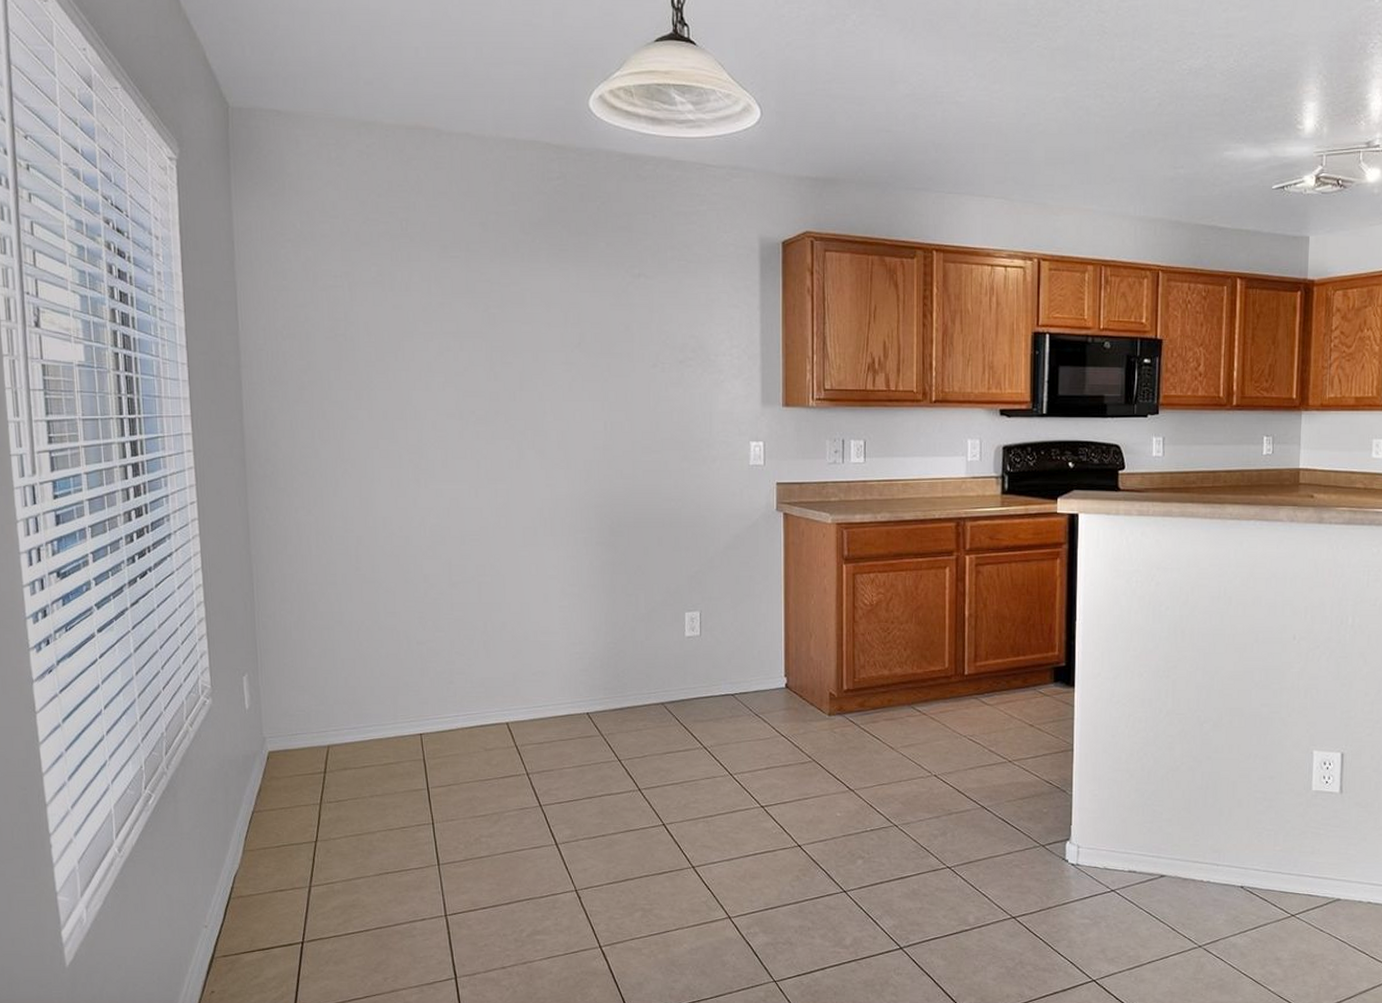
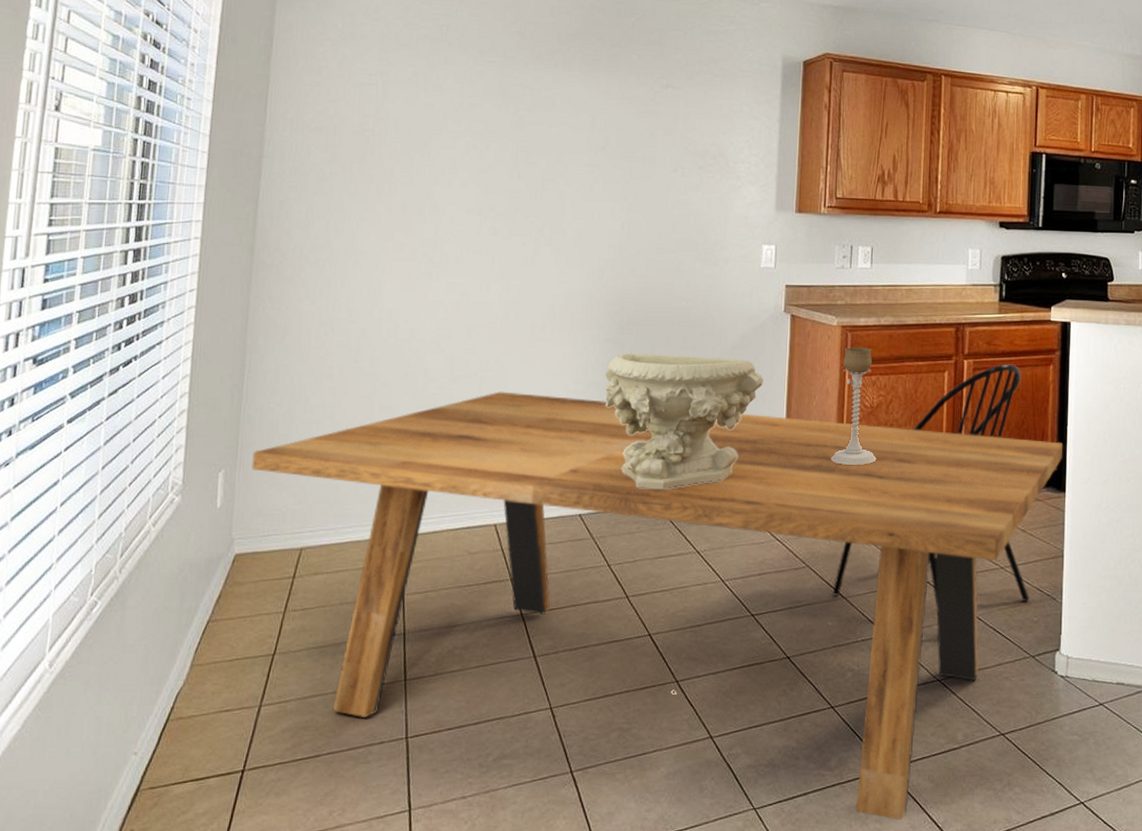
dining table: none [272,596,1072,993] -> present [251,391,1063,820]
decorative bowl: none [601,555,759,688] -> present [604,352,763,490]
candle holder: none [831,544,878,664] -> present [830,346,877,466]
dining chair: none [839,559,1038,801] -> present [832,364,1029,610]

